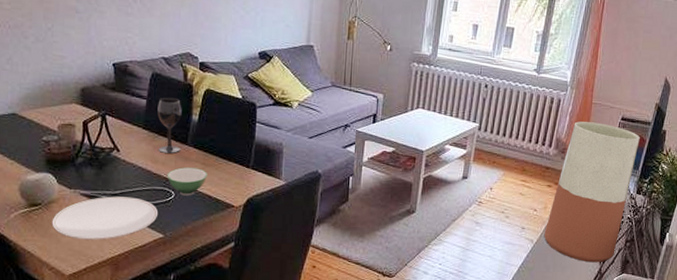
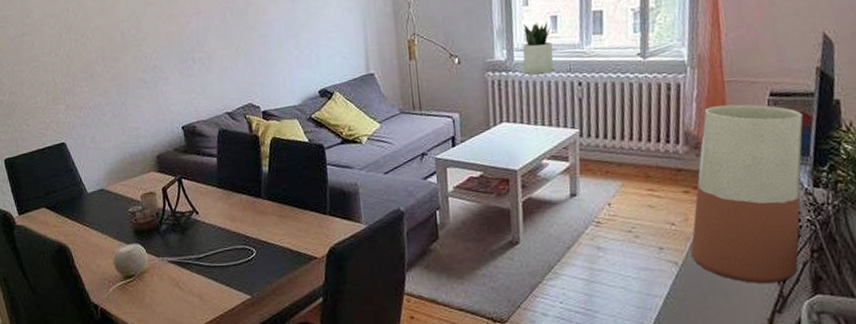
plate: present [52,196,159,240] -> none [146,259,243,308]
wine glass: present [157,97,182,153] -> none [228,151,255,210]
bowl: present [166,167,207,196] -> none [245,221,286,252]
planter: none [441,27,472,73] -> present [521,22,557,75]

